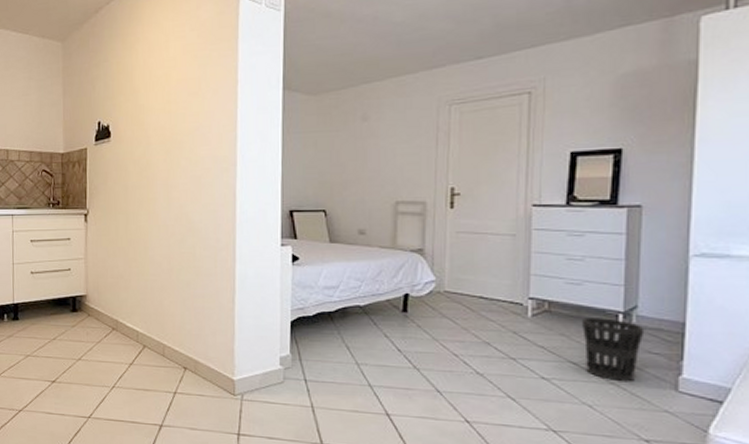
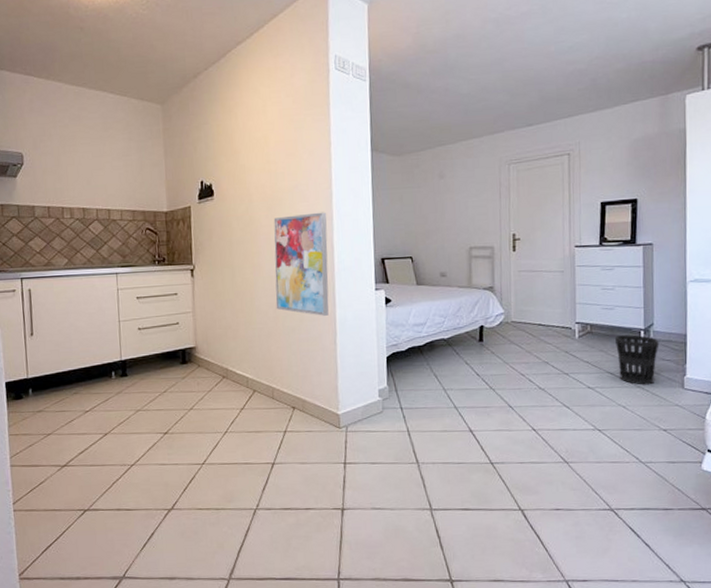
wall art: none [170,157,230,271] -> present [273,212,329,316]

